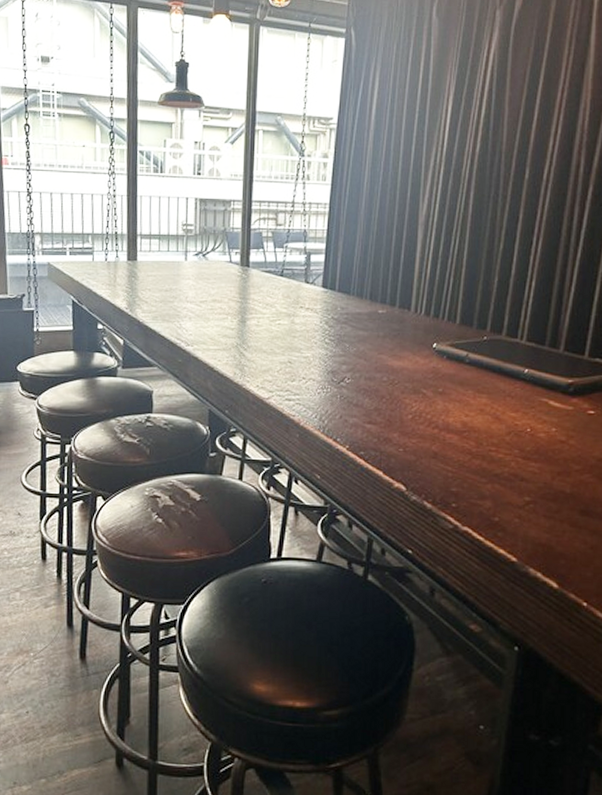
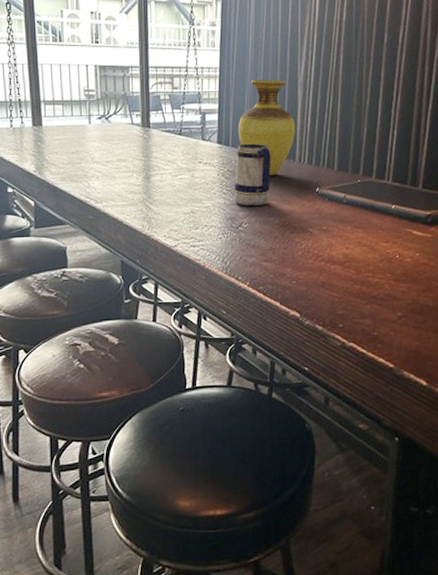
beer mug: none [337,289,382,361] -> present [234,143,271,207]
vase: none [346,218,413,327] -> present [237,80,296,176]

